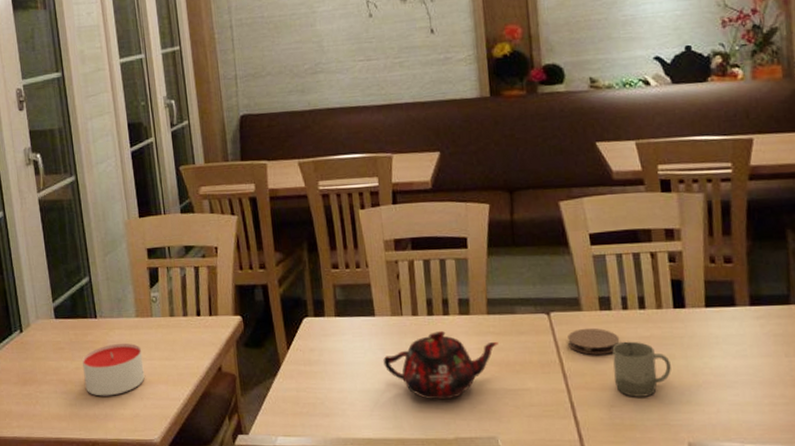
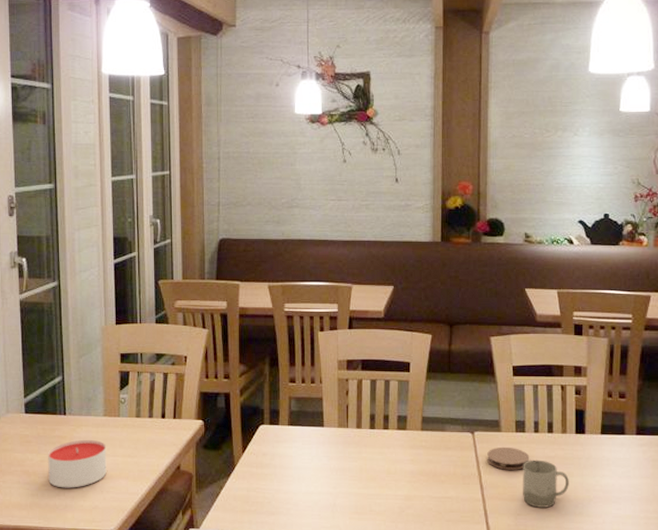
teapot: present [383,331,499,400] -> none [327,443,429,504]

